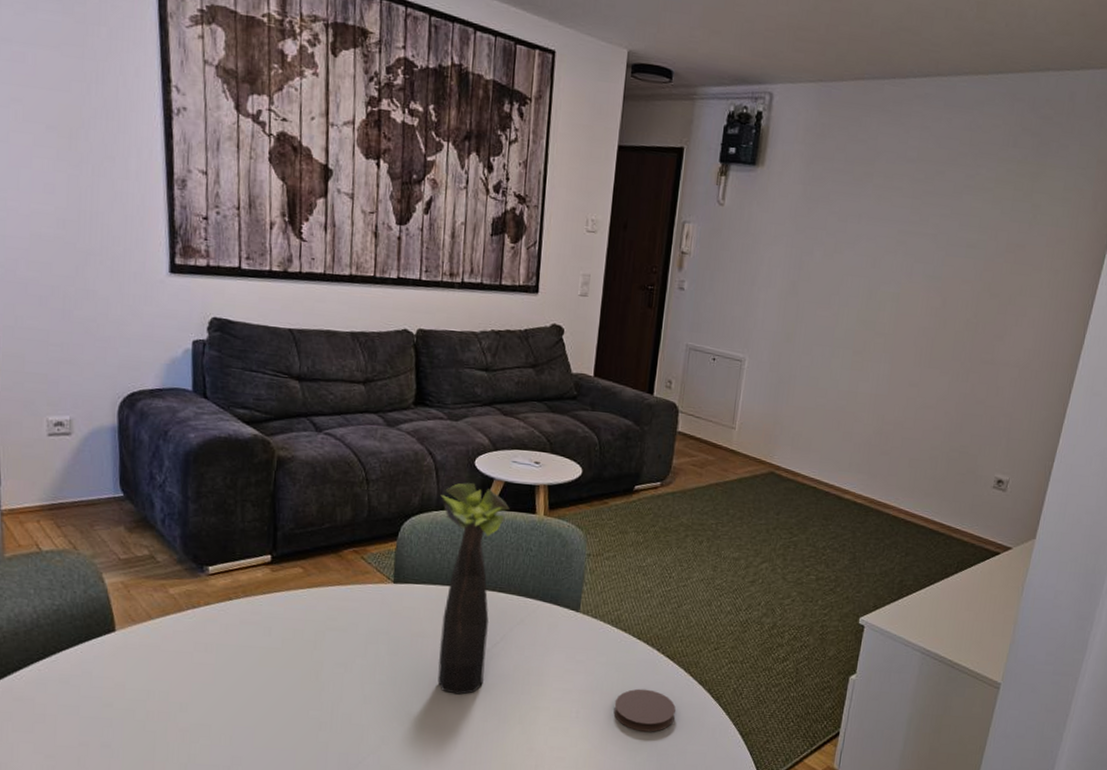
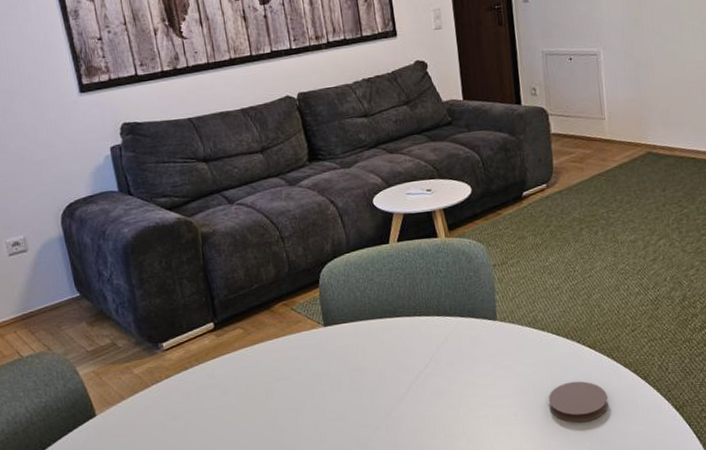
plant: present [437,483,510,695] -> none [349,221,423,419]

